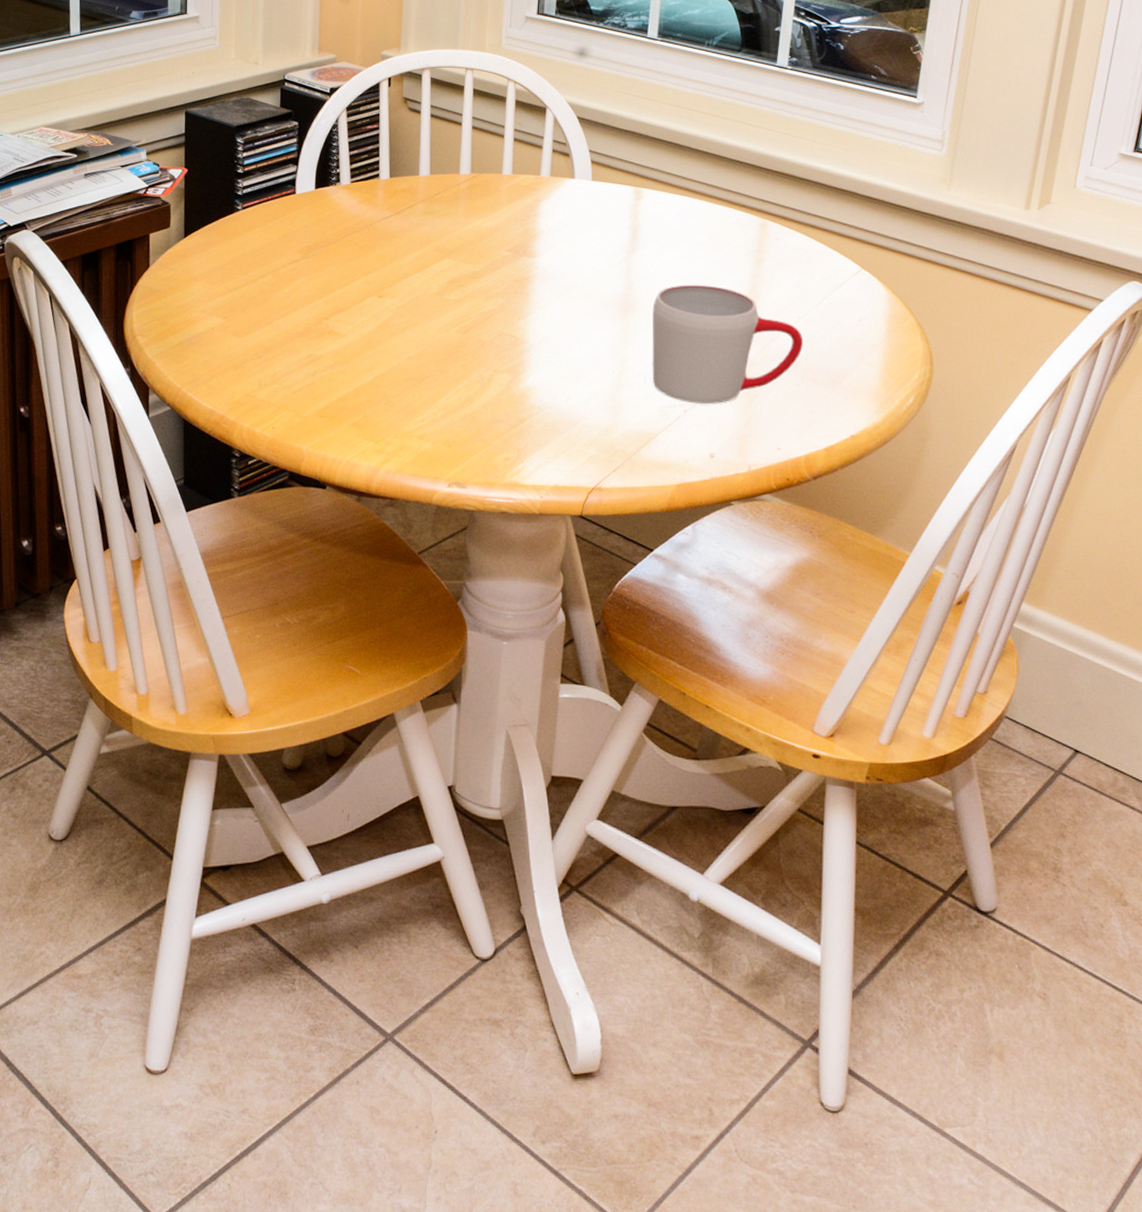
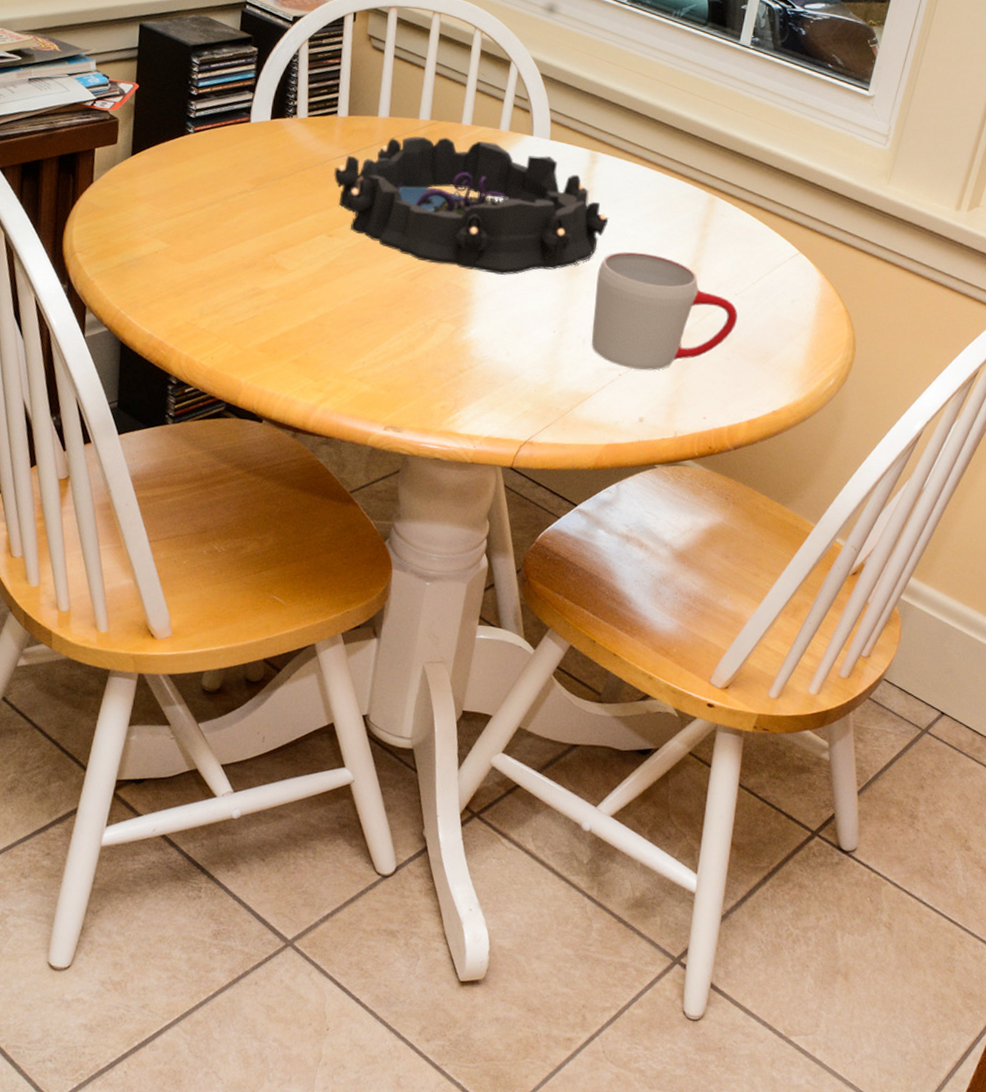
decorative bowl: none [380,189,659,320] -> present [334,136,609,275]

